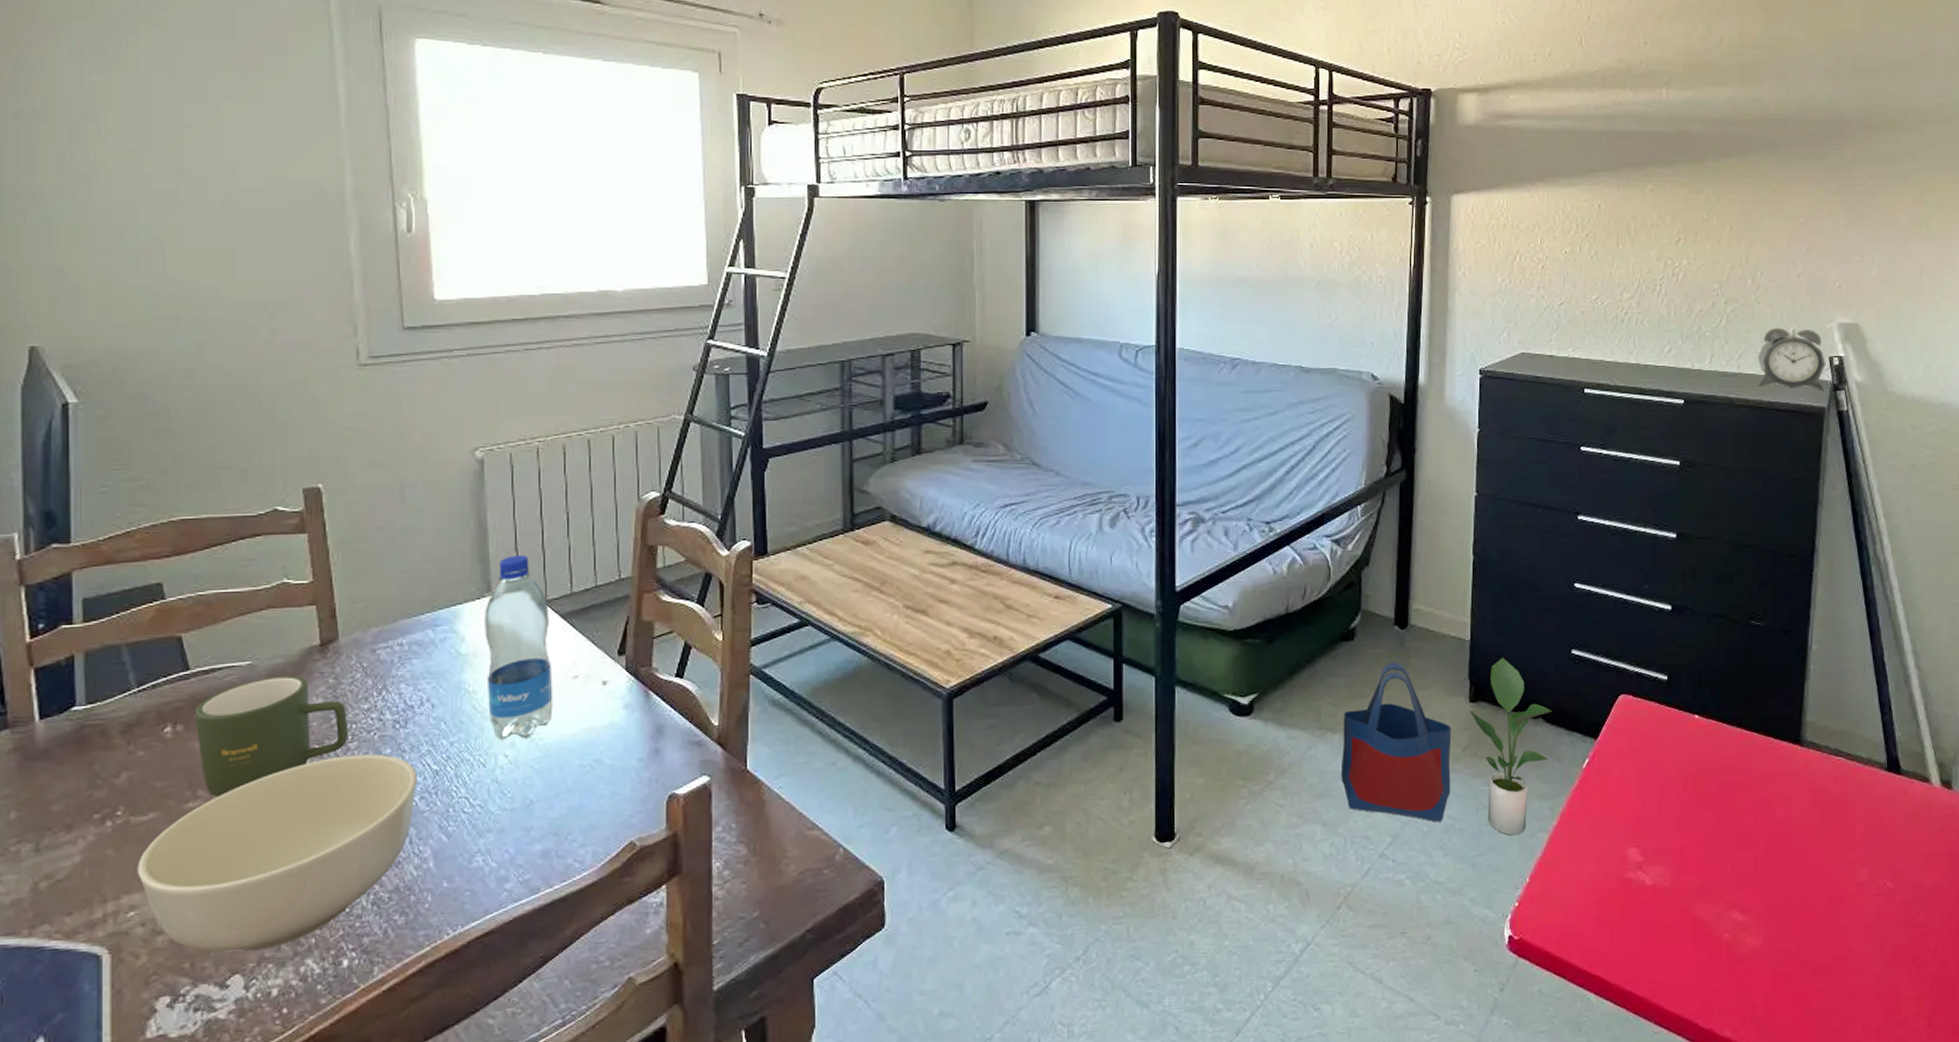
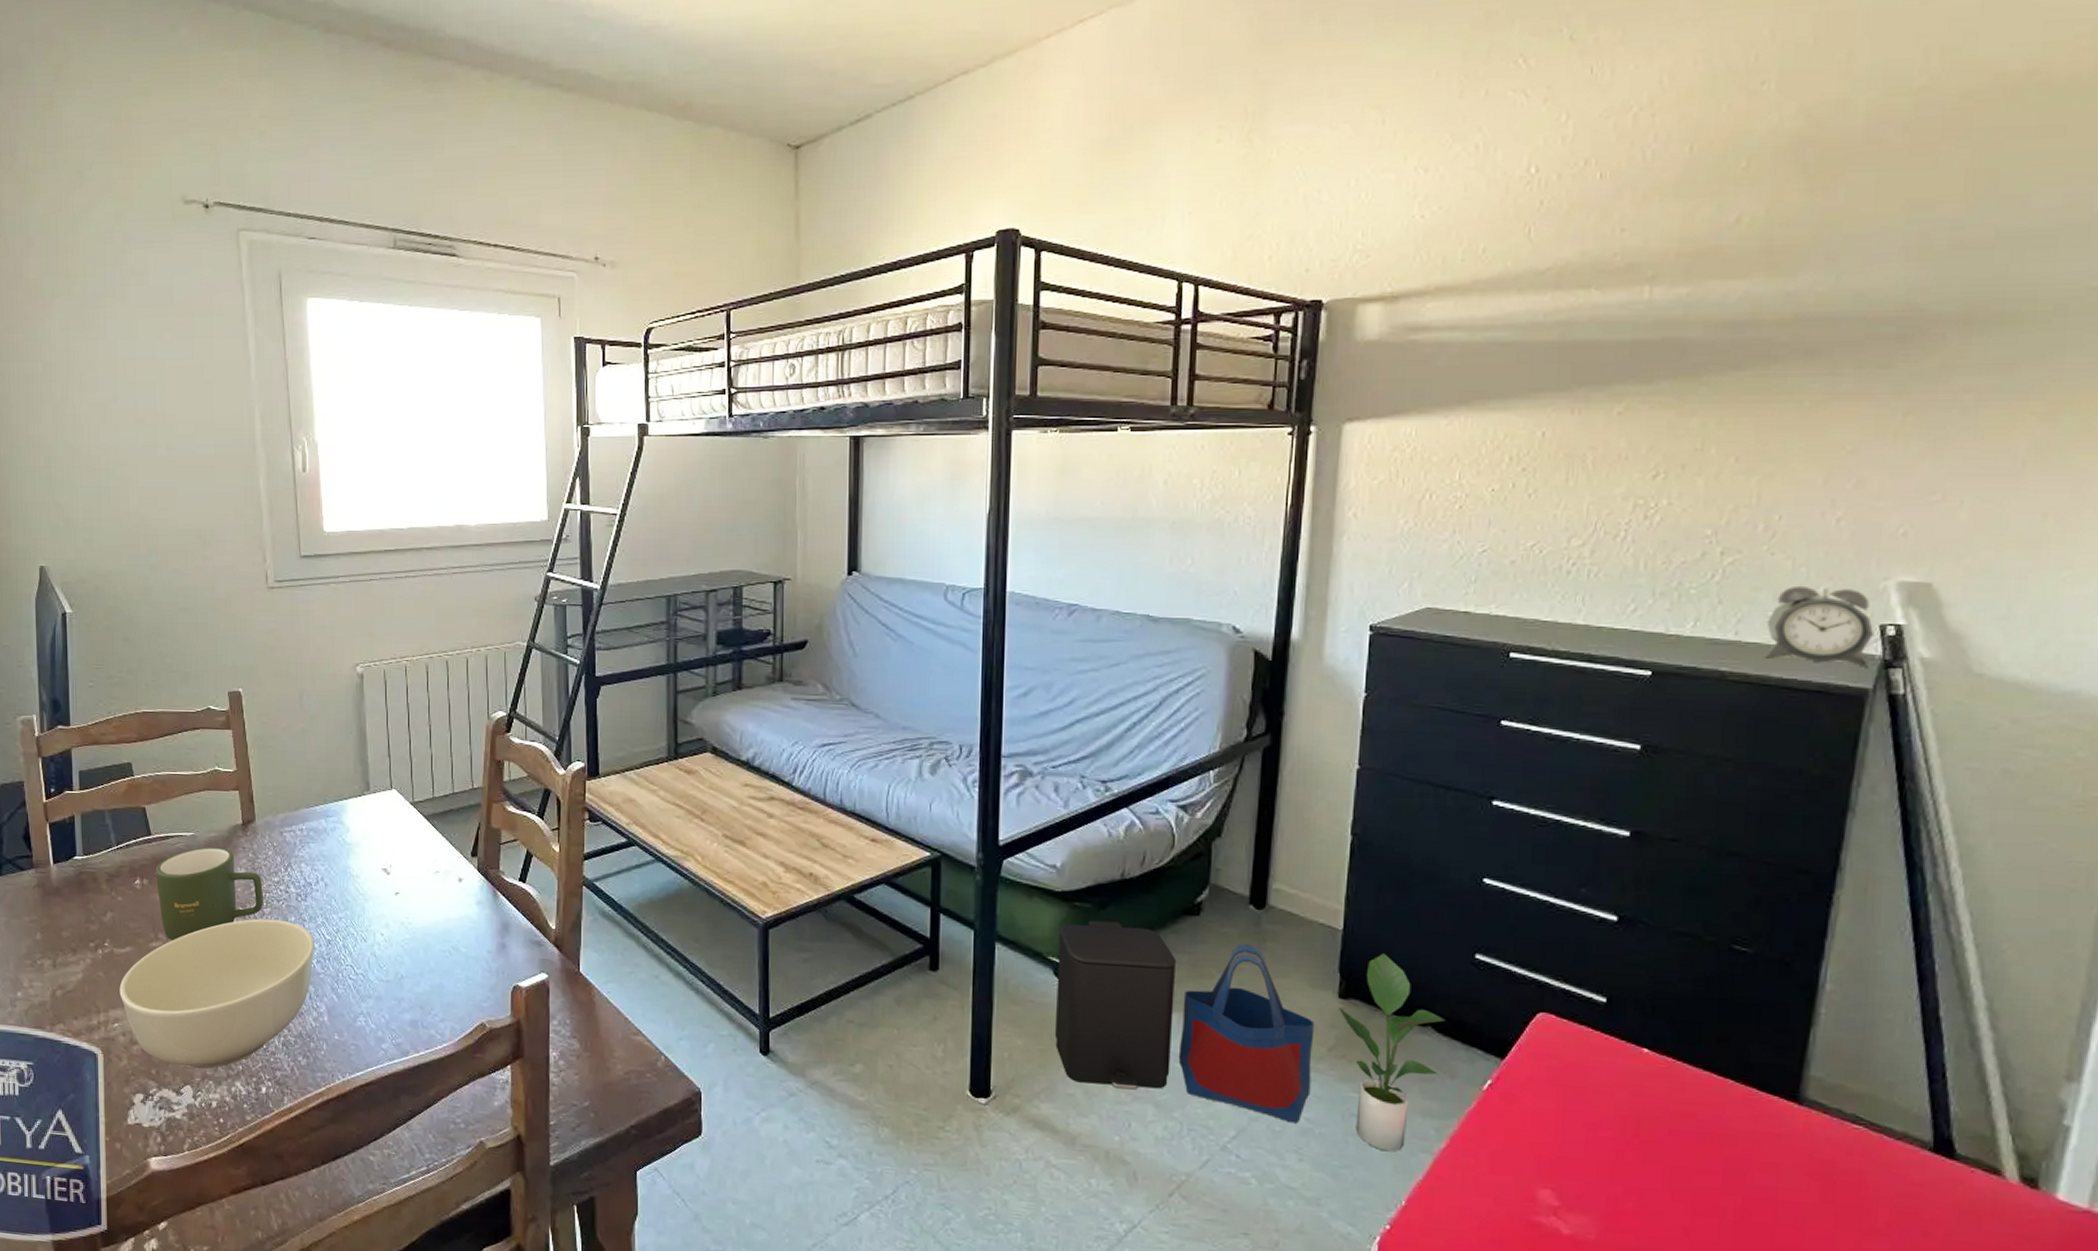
bottle: present [485,554,553,740] -> none [365,760,419,921]
pedal bin: none [1231,654,1336,813] -> present [1054,920,1177,1090]

